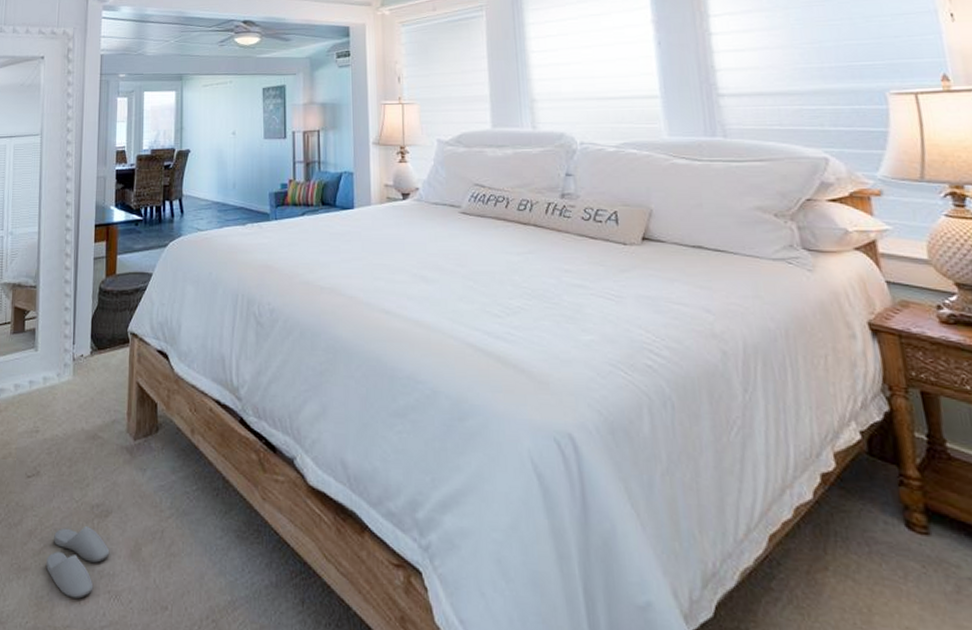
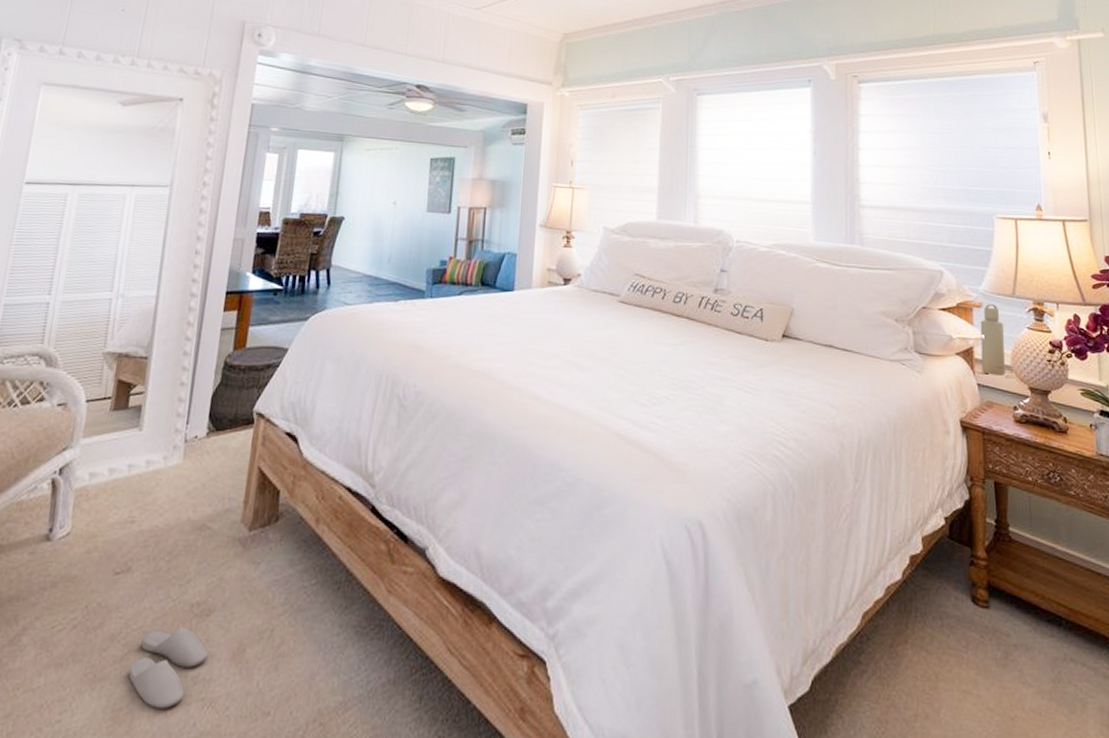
bottle: none [881,190,922,271] -> present [980,303,1005,376]

